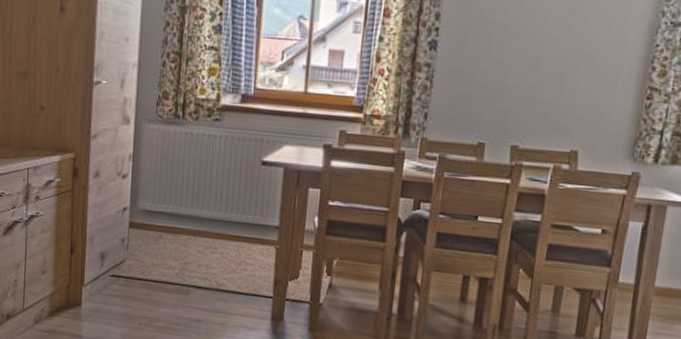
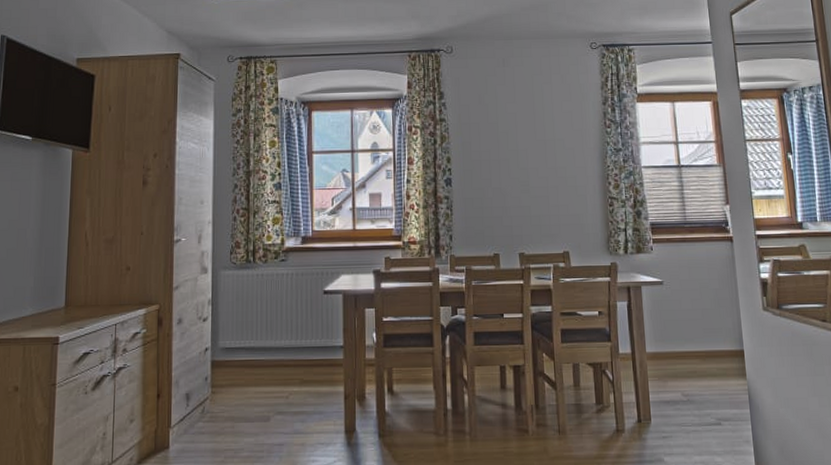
rug: present [112,227,339,305] -> none [197,363,397,414]

